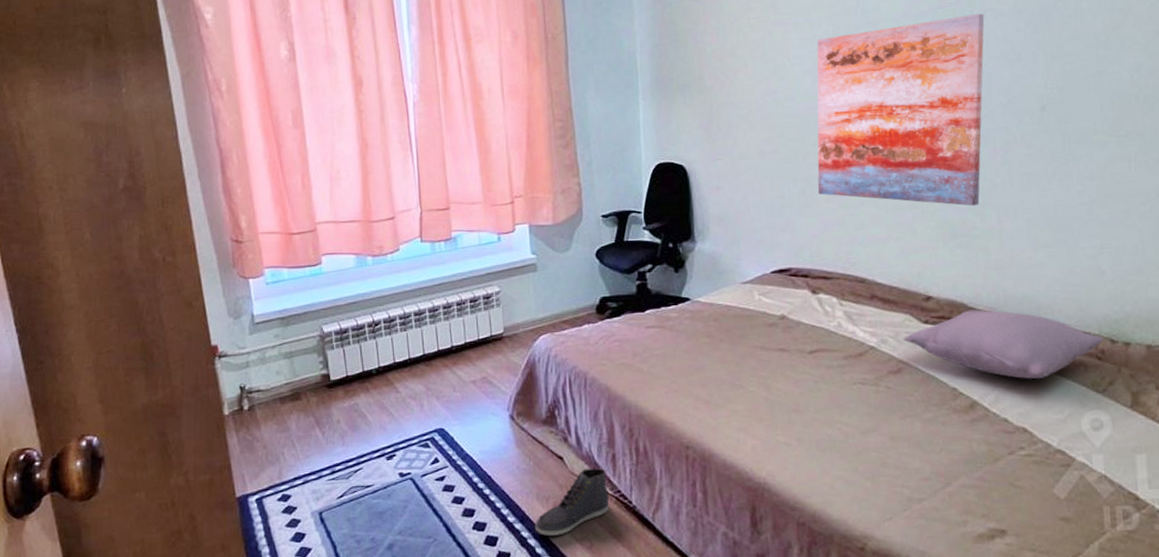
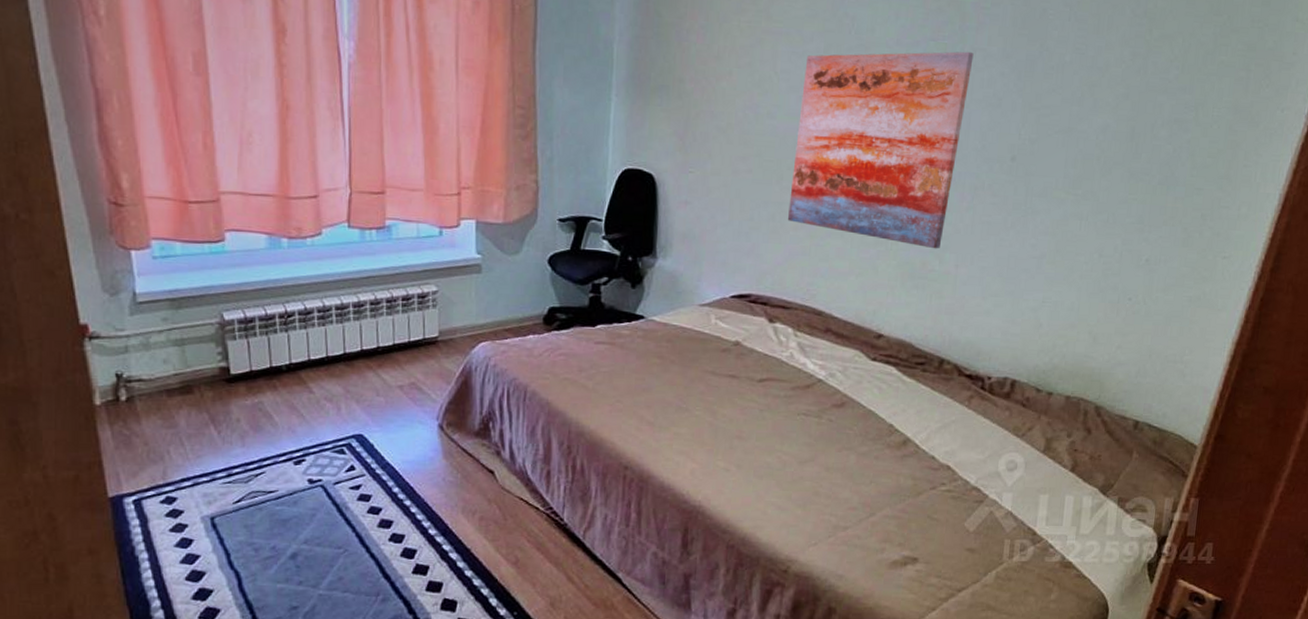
sneaker: present [534,468,609,536] -> none [457,484,540,550]
pillow: present [903,309,1104,379] -> none [850,351,1030,420]

